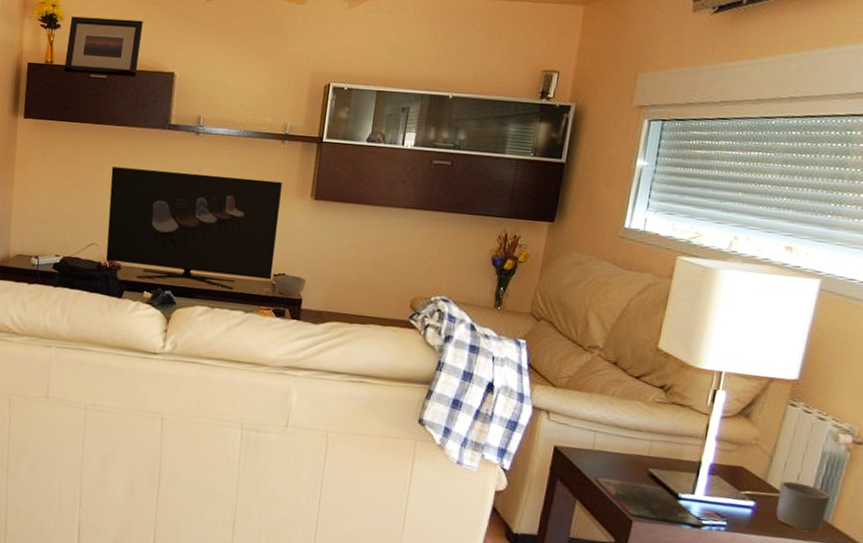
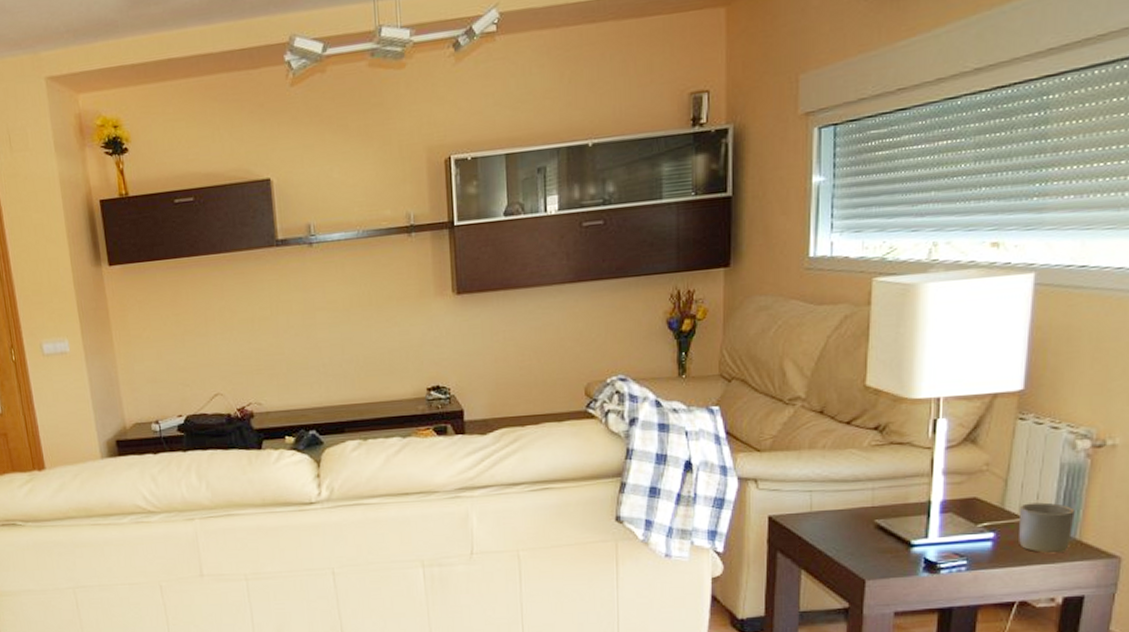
picture frame: present [64,16,143,78] -> none [138,124,227,203]
television: present [105,166,282,290] -> none [221,281,425,424]
bowl: present [274,274,307,297] -> none [428,385,465,410]
magazine: present [594,476,705,528] -> none [816,537,944,575]

